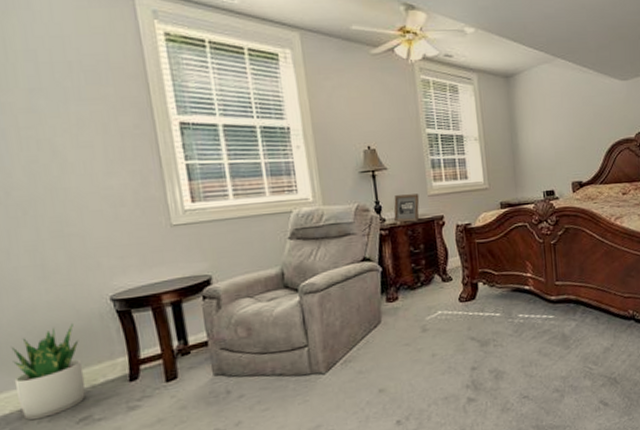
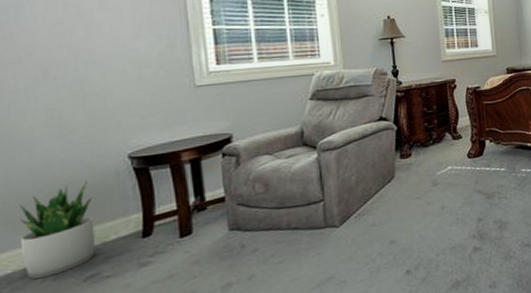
picture frame: present [394,193,420,223] -> none [409,59,434,85]

